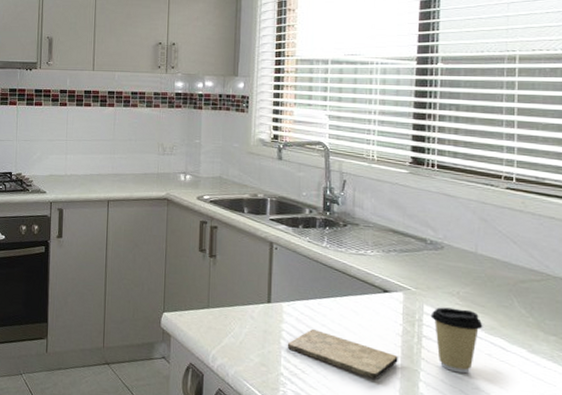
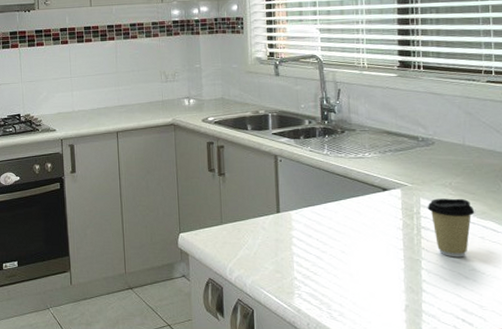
cutting board: present [287,328,398,380] -> none [298,232,401,273]

